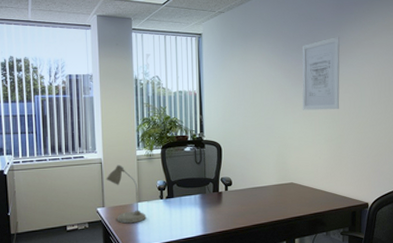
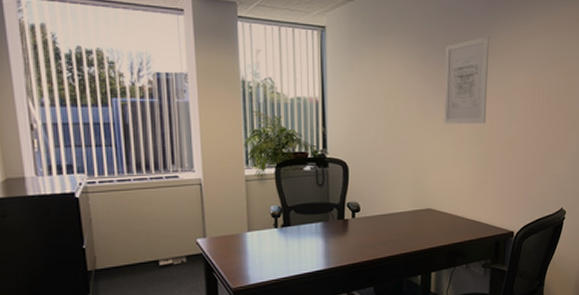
desk lamp: present [106,164,146,224] -> none [207,186,258,257]

